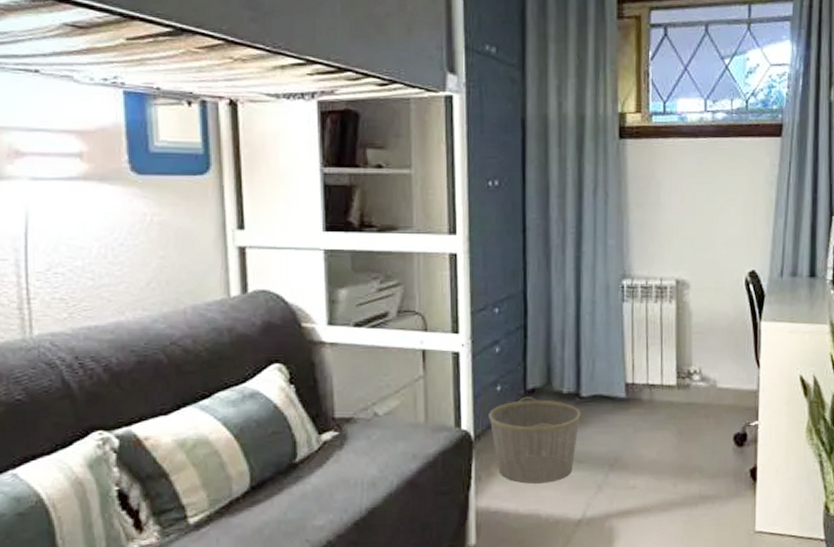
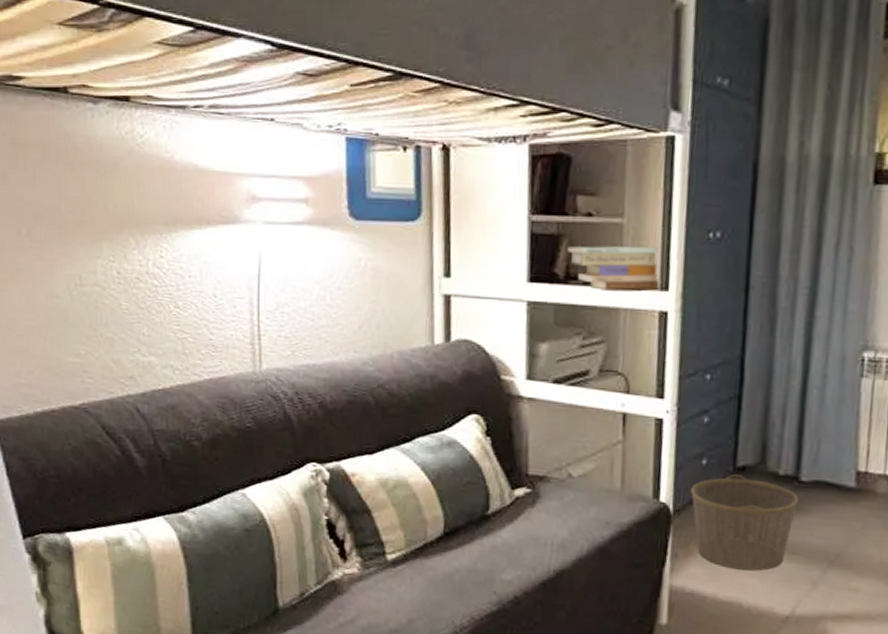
books: none [360,194,448,237] -> present [567,246,660,291]

